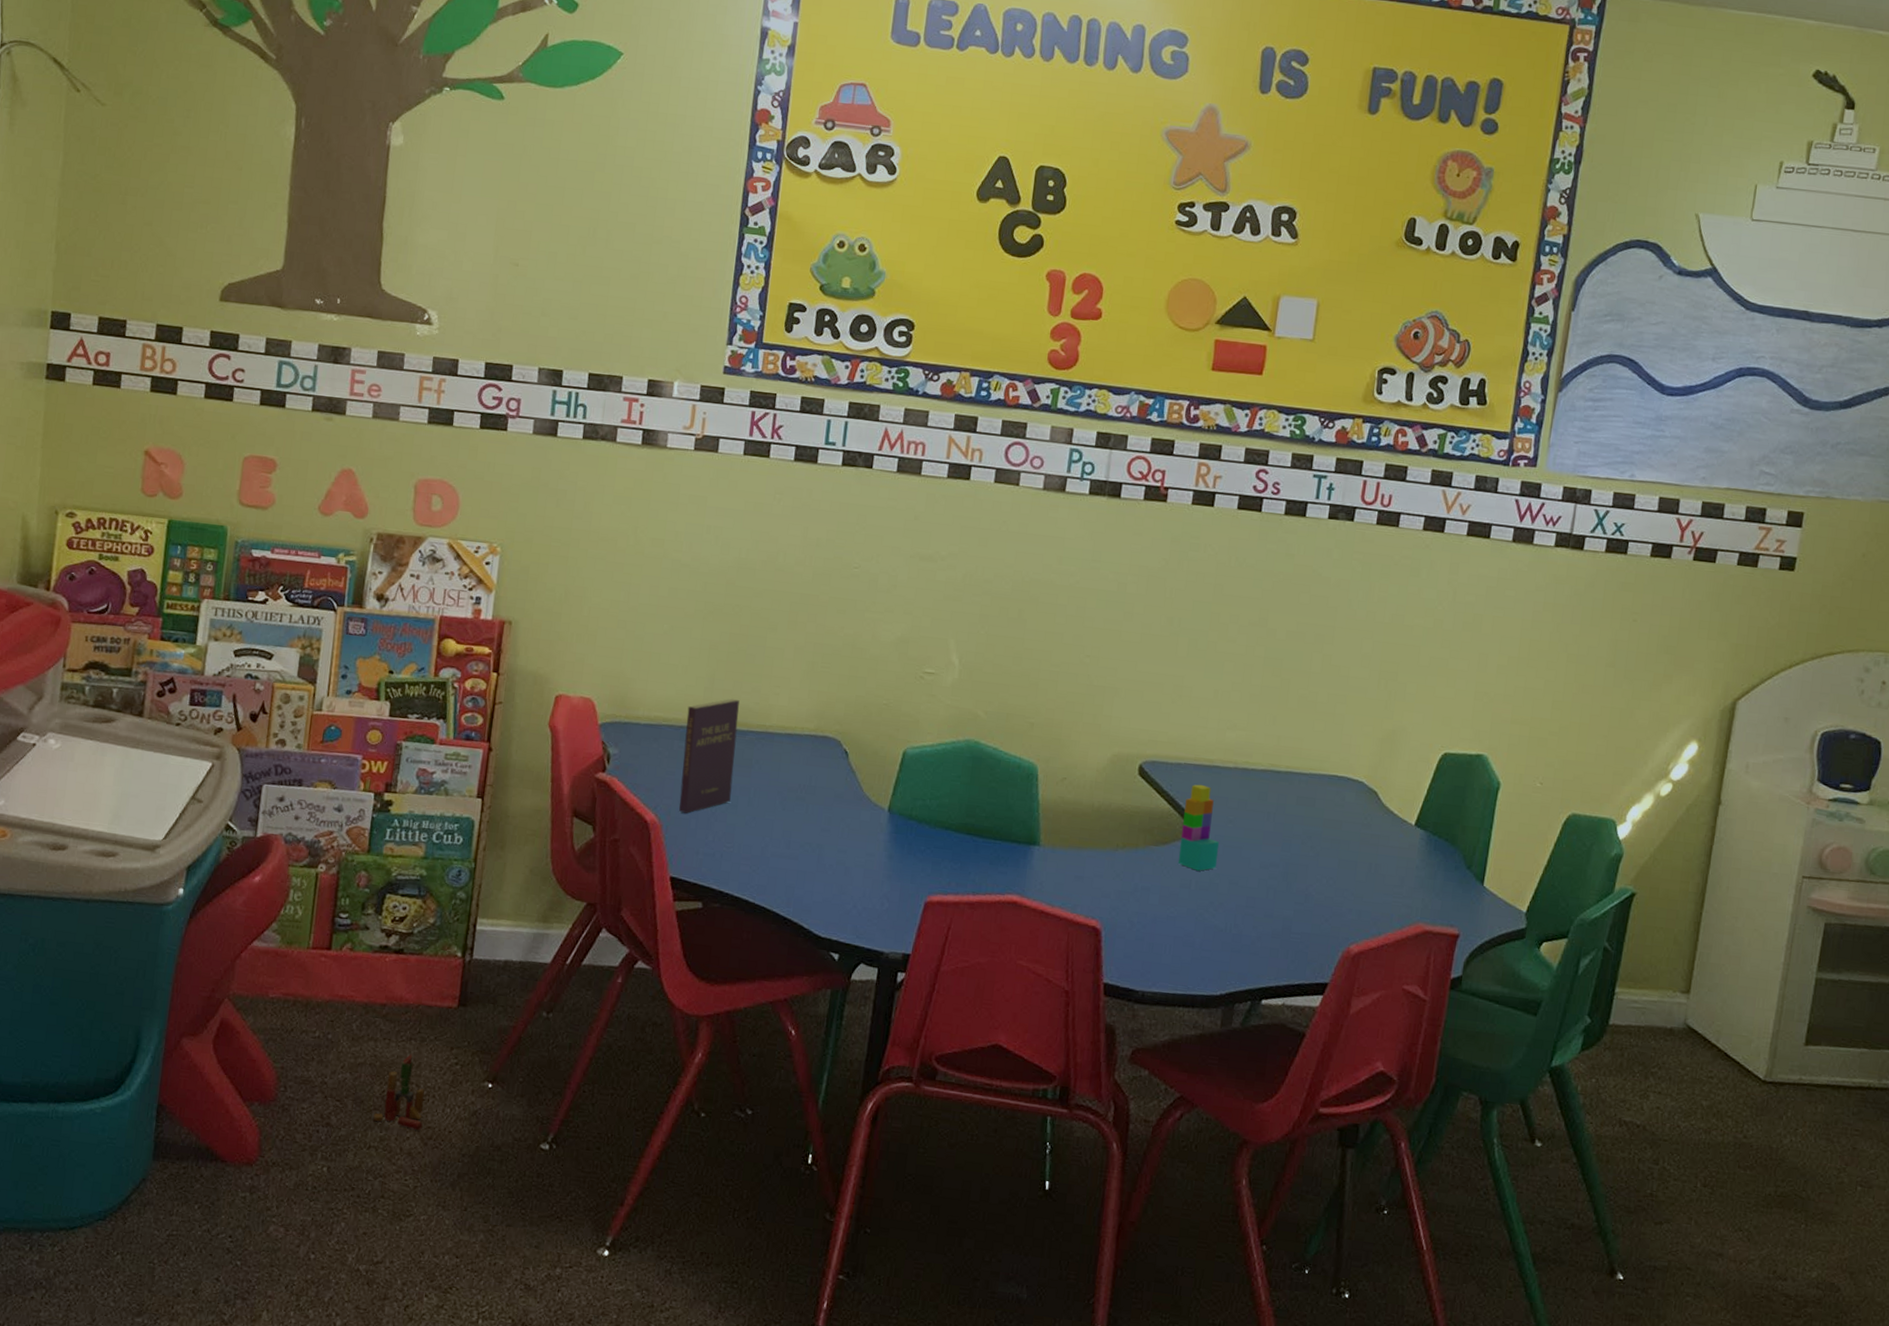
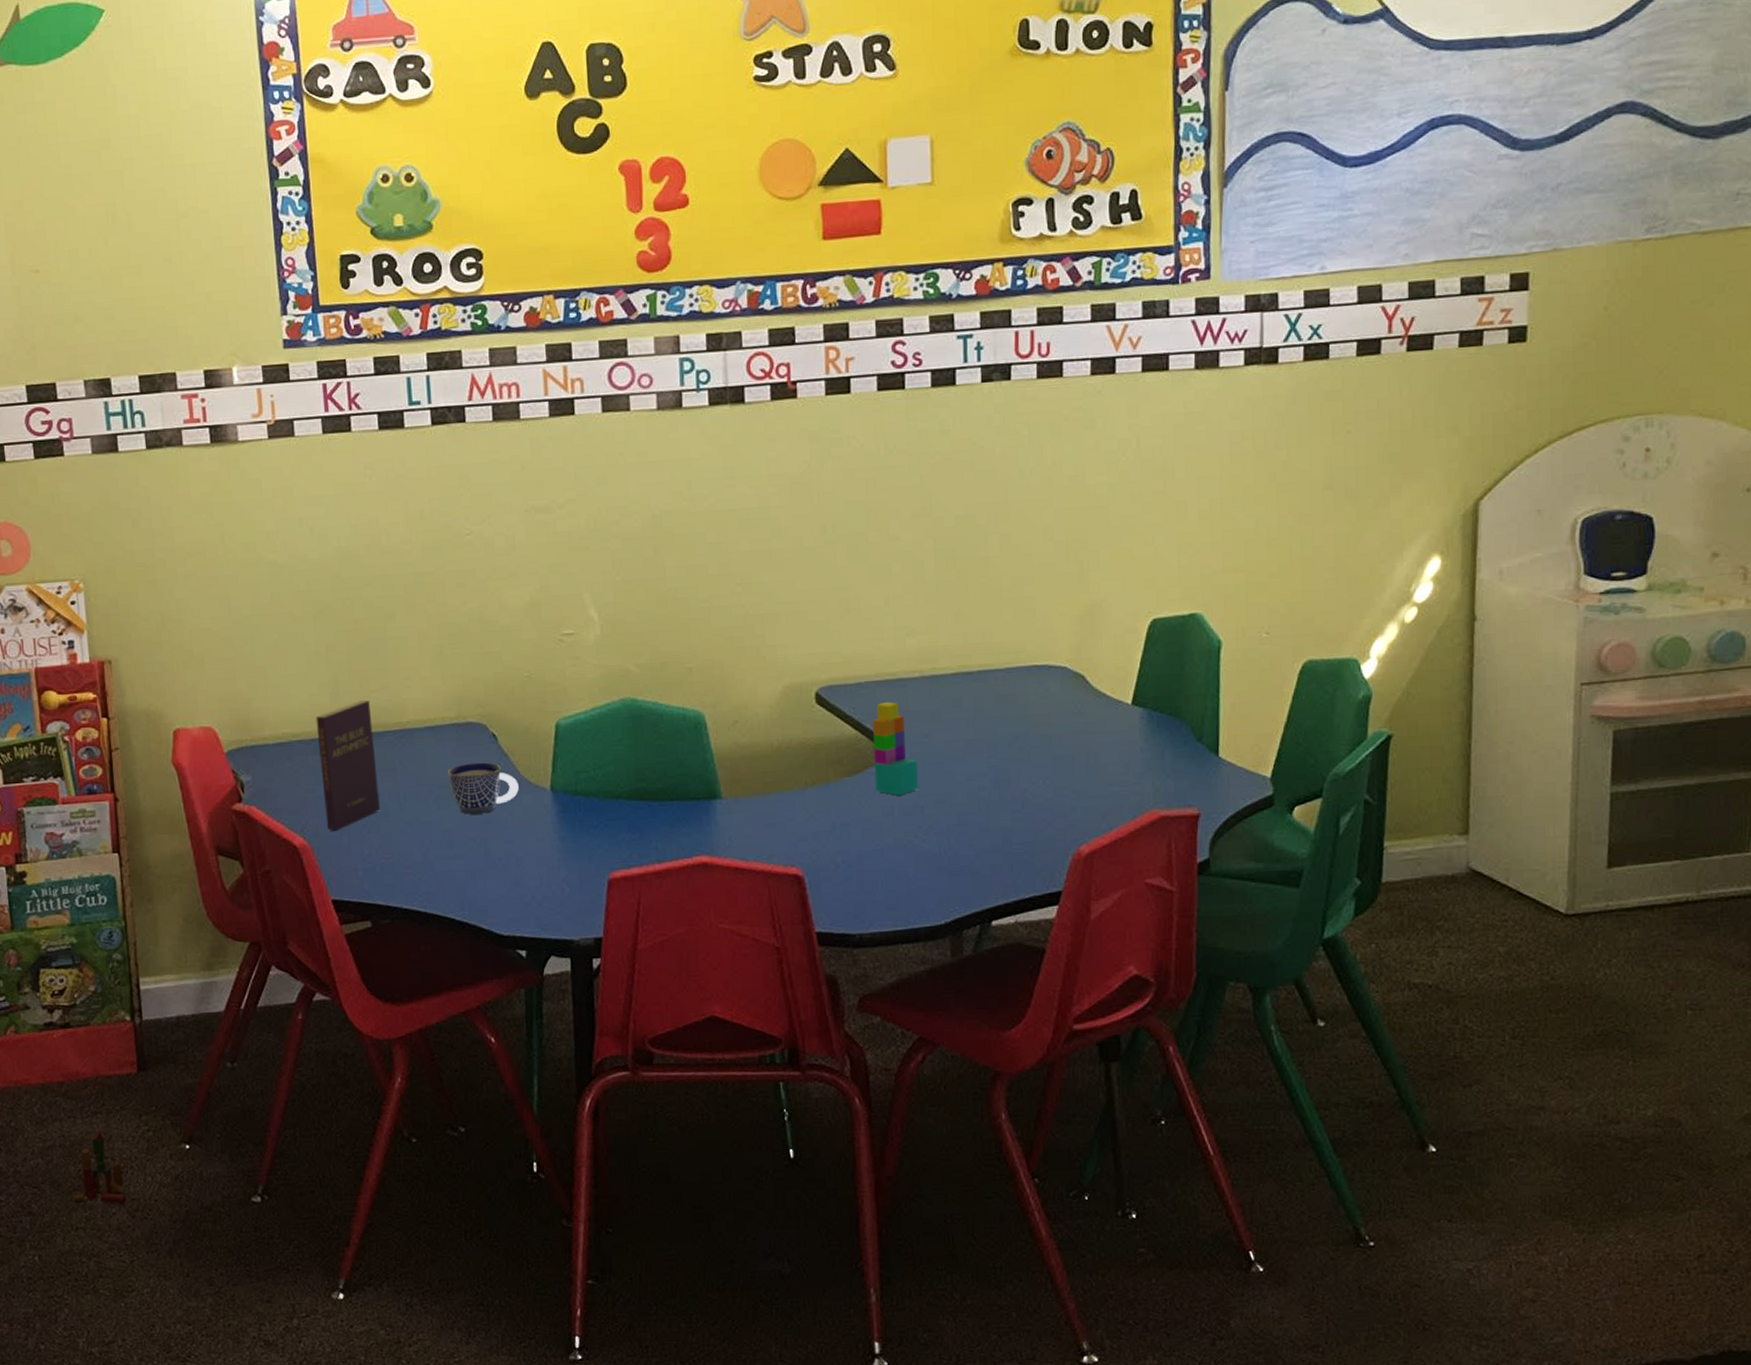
cup: none [797,773,860,822] -> present [448,762,519,815]

